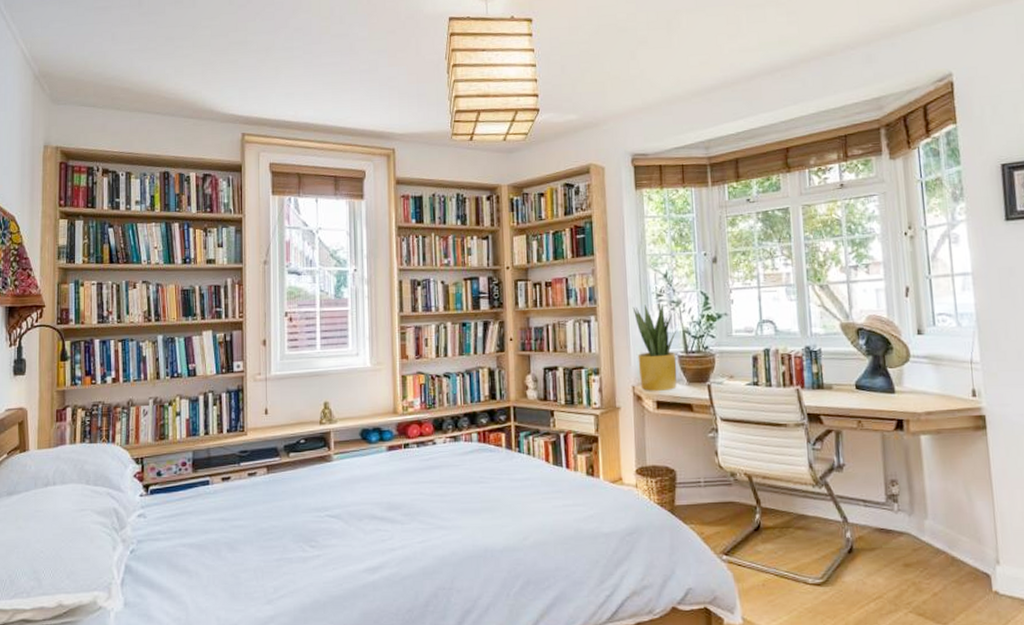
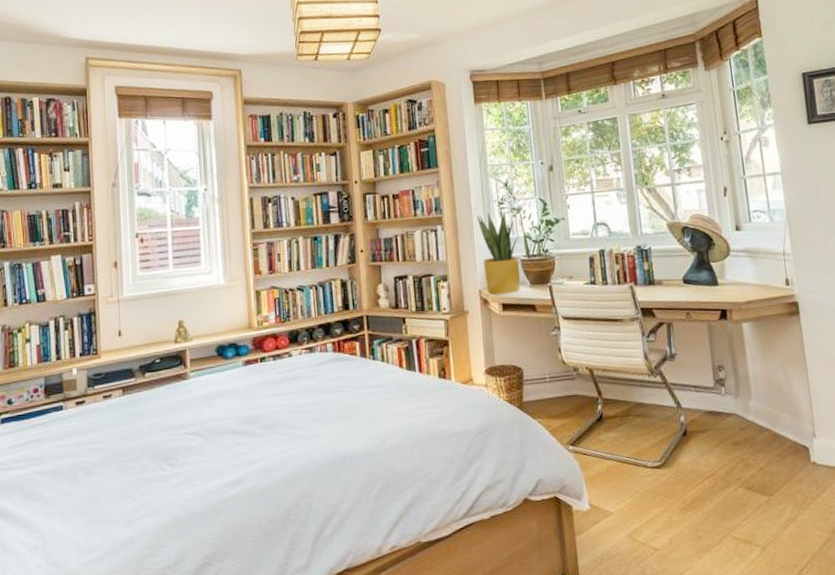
candle: none [209,444,234,474] -> present [62,368,89,399]

